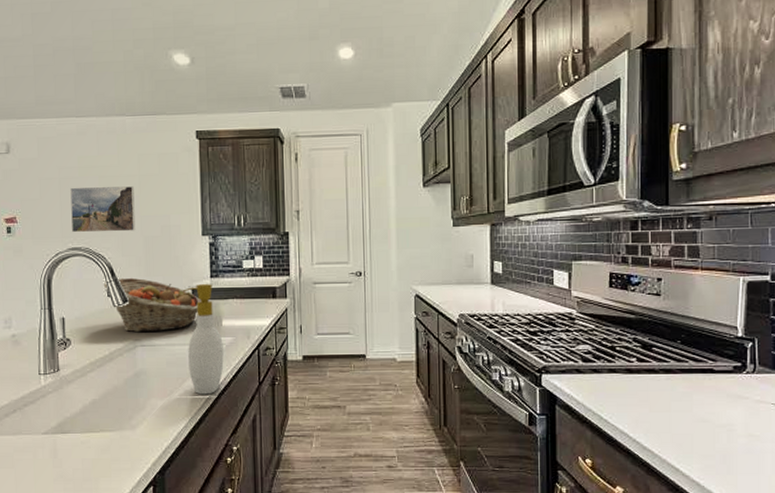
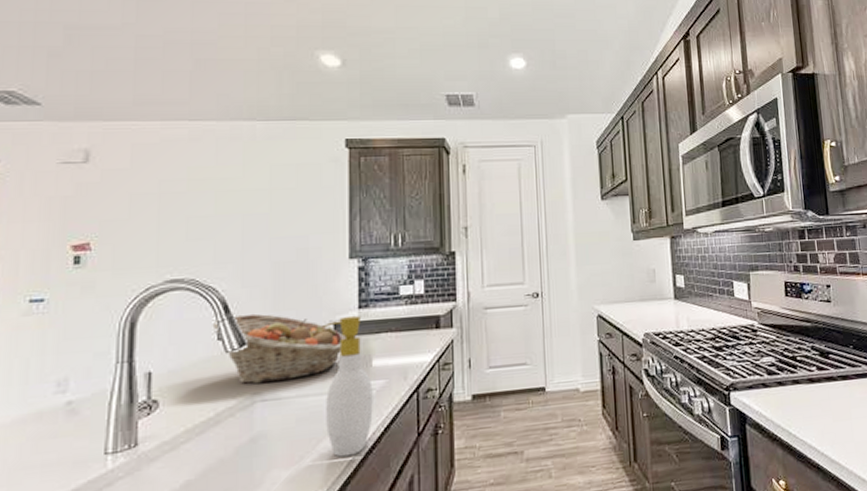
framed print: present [70,186,136,233] -> none [172,202,262,261]

